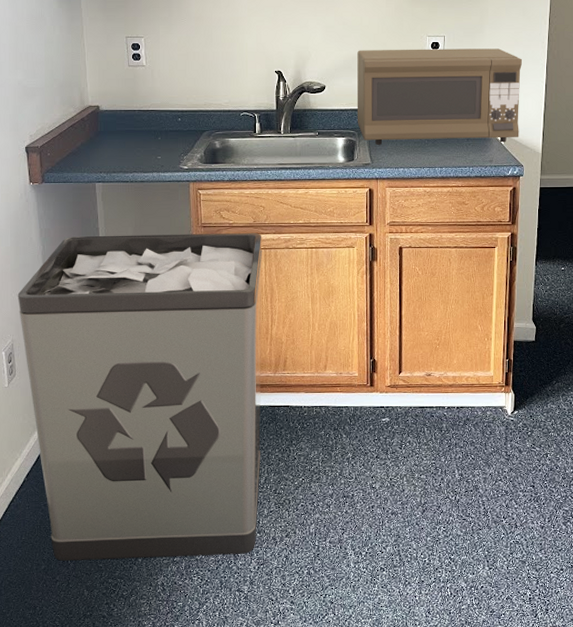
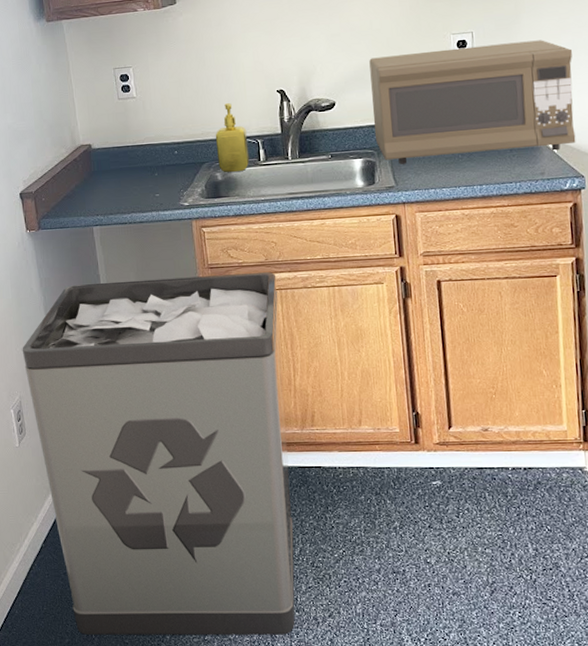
soap dispenser: none [216,79,246,141] -> present [215,103,250,172]

